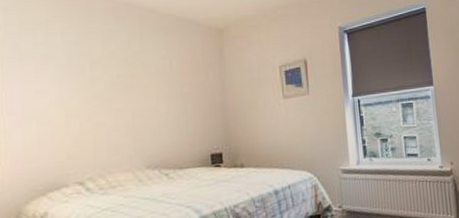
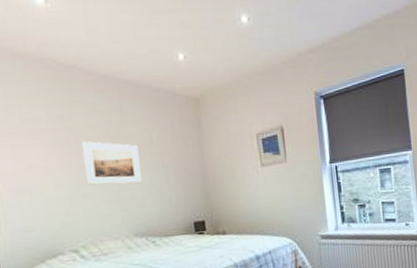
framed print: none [96,69,159,114] -> present [81,141,142,185]

